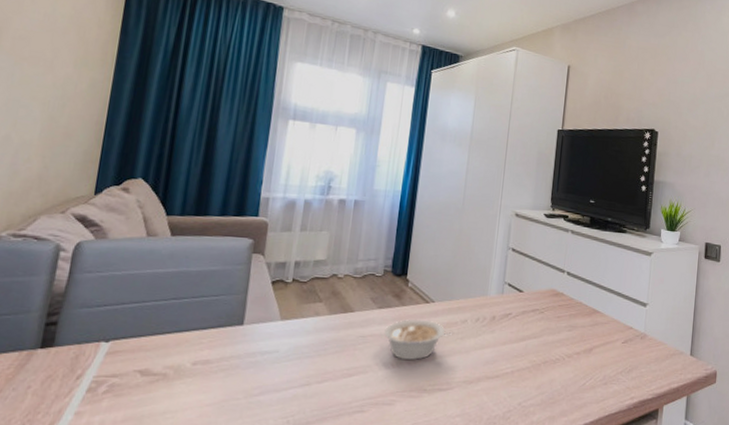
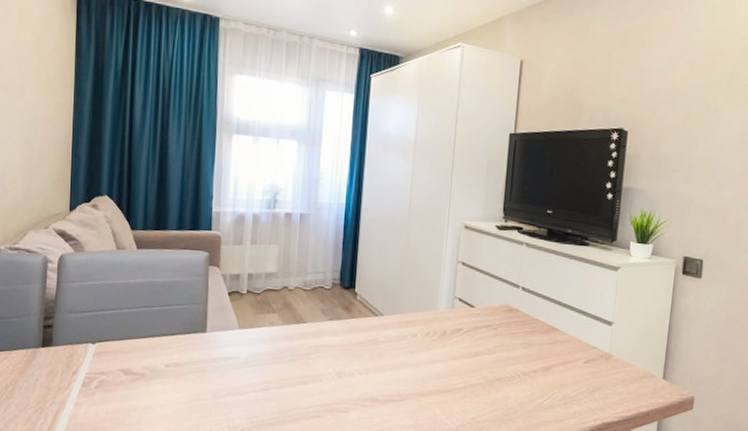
legume: present [384,318,453,361] -> none [336,331,403,371]

